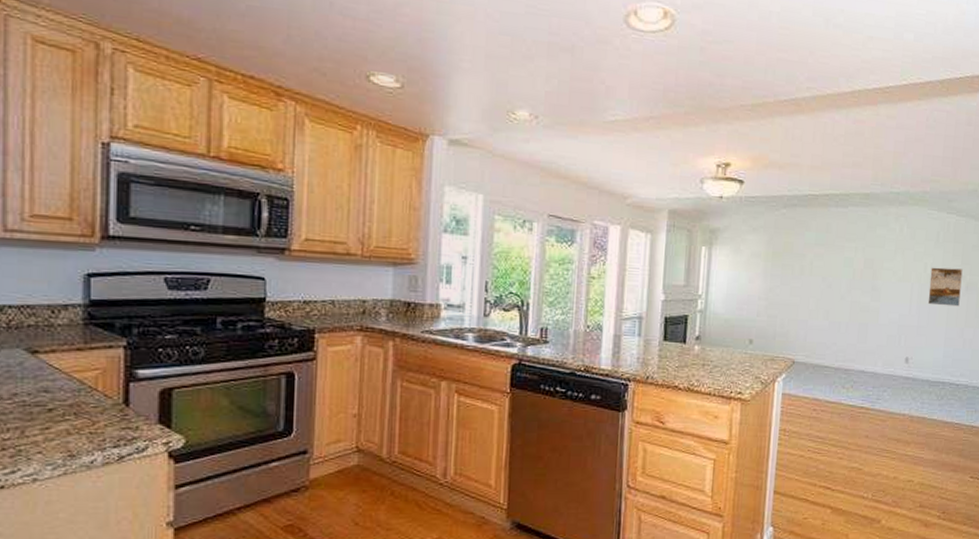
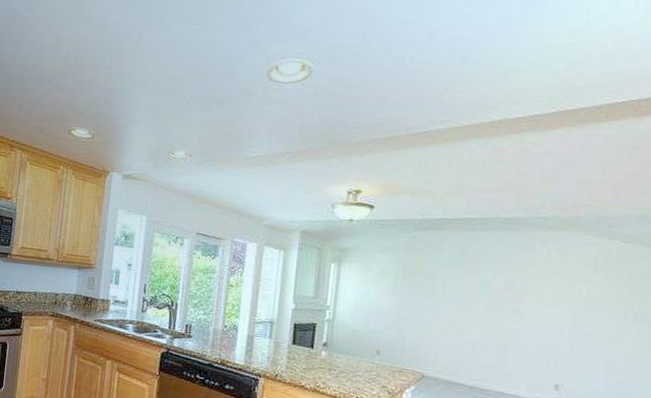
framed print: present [927,267,963,307] -> none [583,293,629,337]

